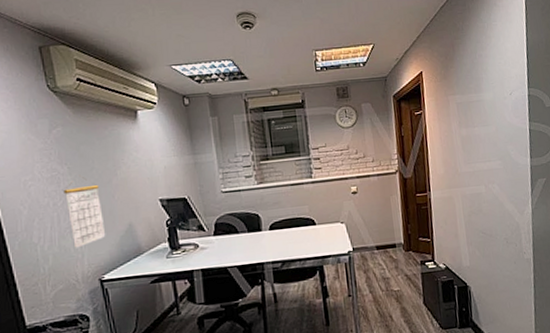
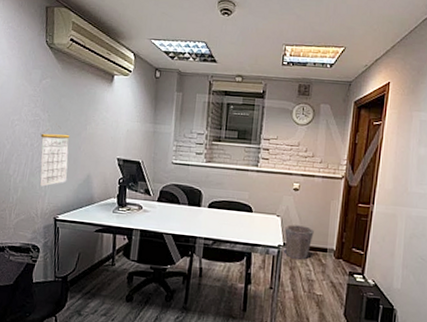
waste bin: none [351,226,380,262] -> present [284,224,314,260]

